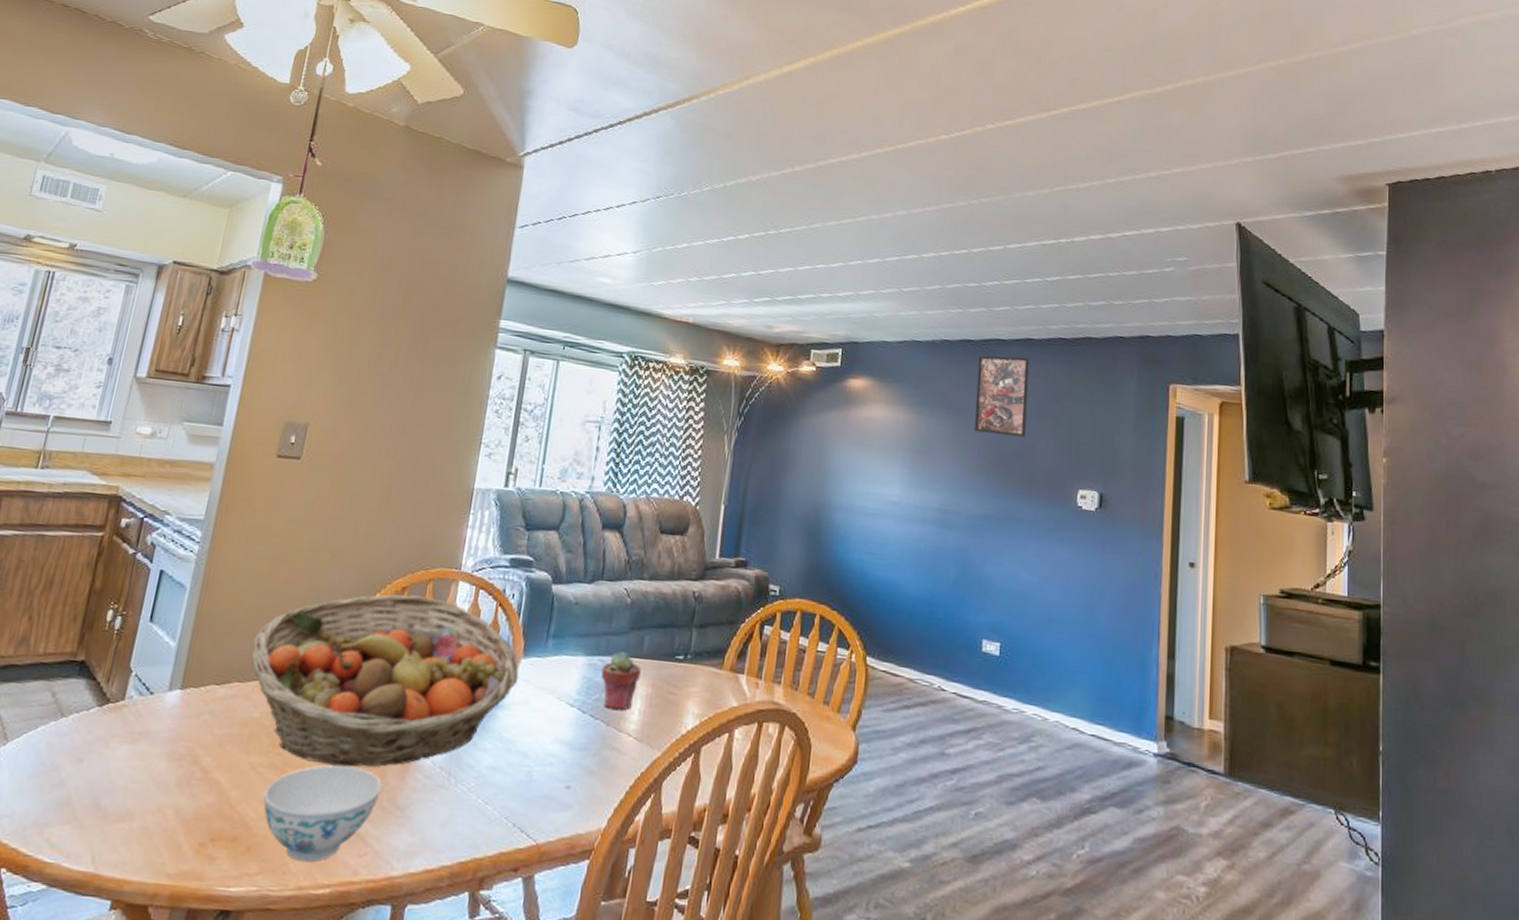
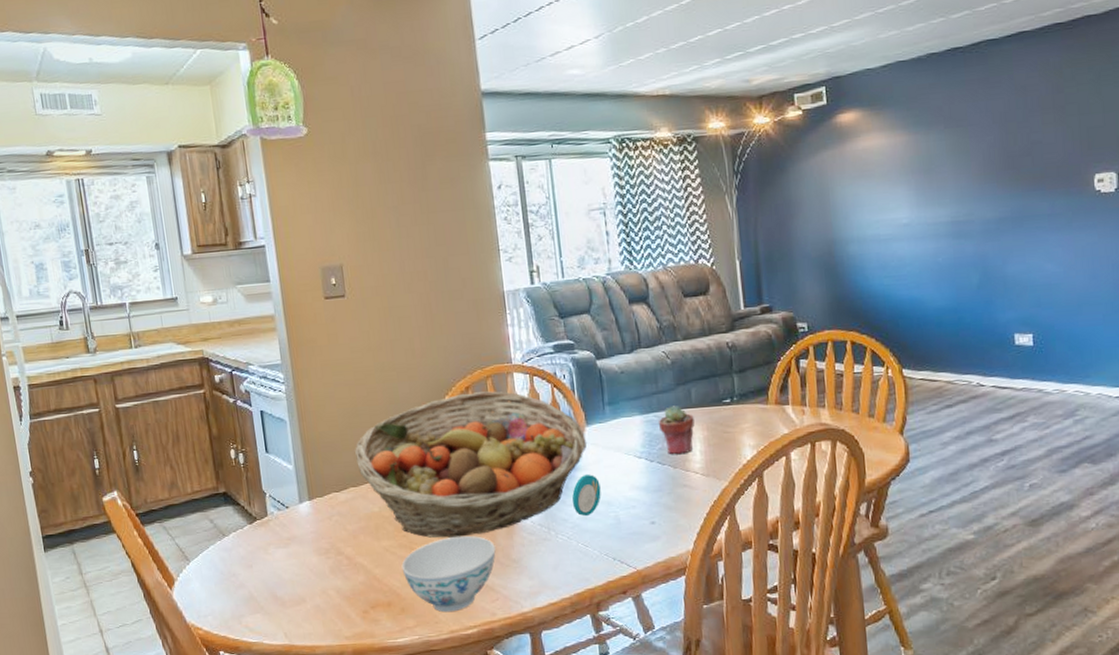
plate: none [484,715,521,767] -> present [572,474,601,517]
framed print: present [974,355,1029,437] -> none [970,52,1031,139]

